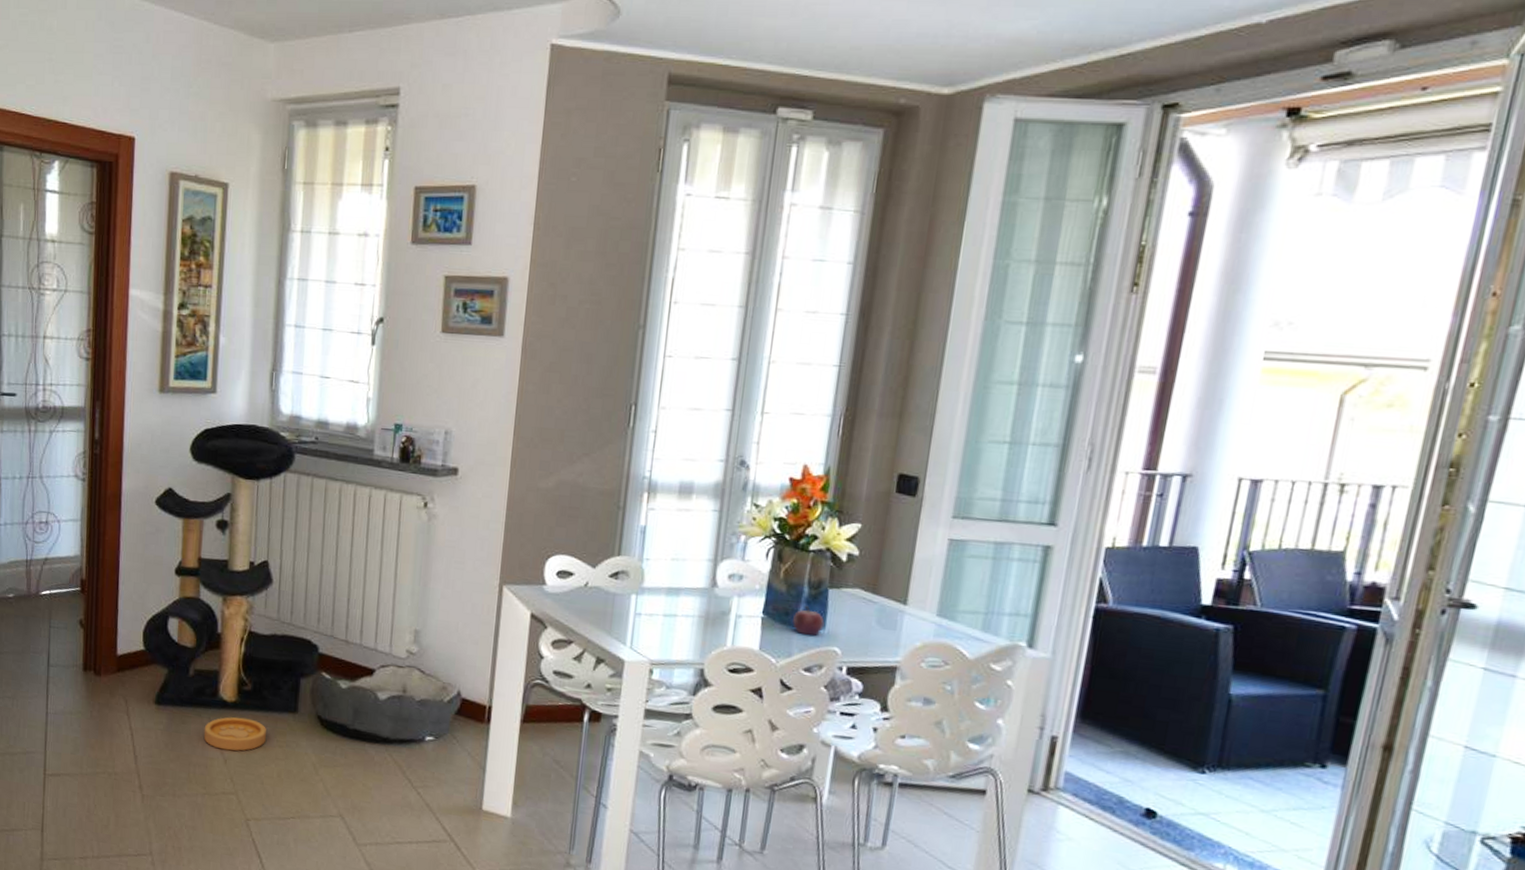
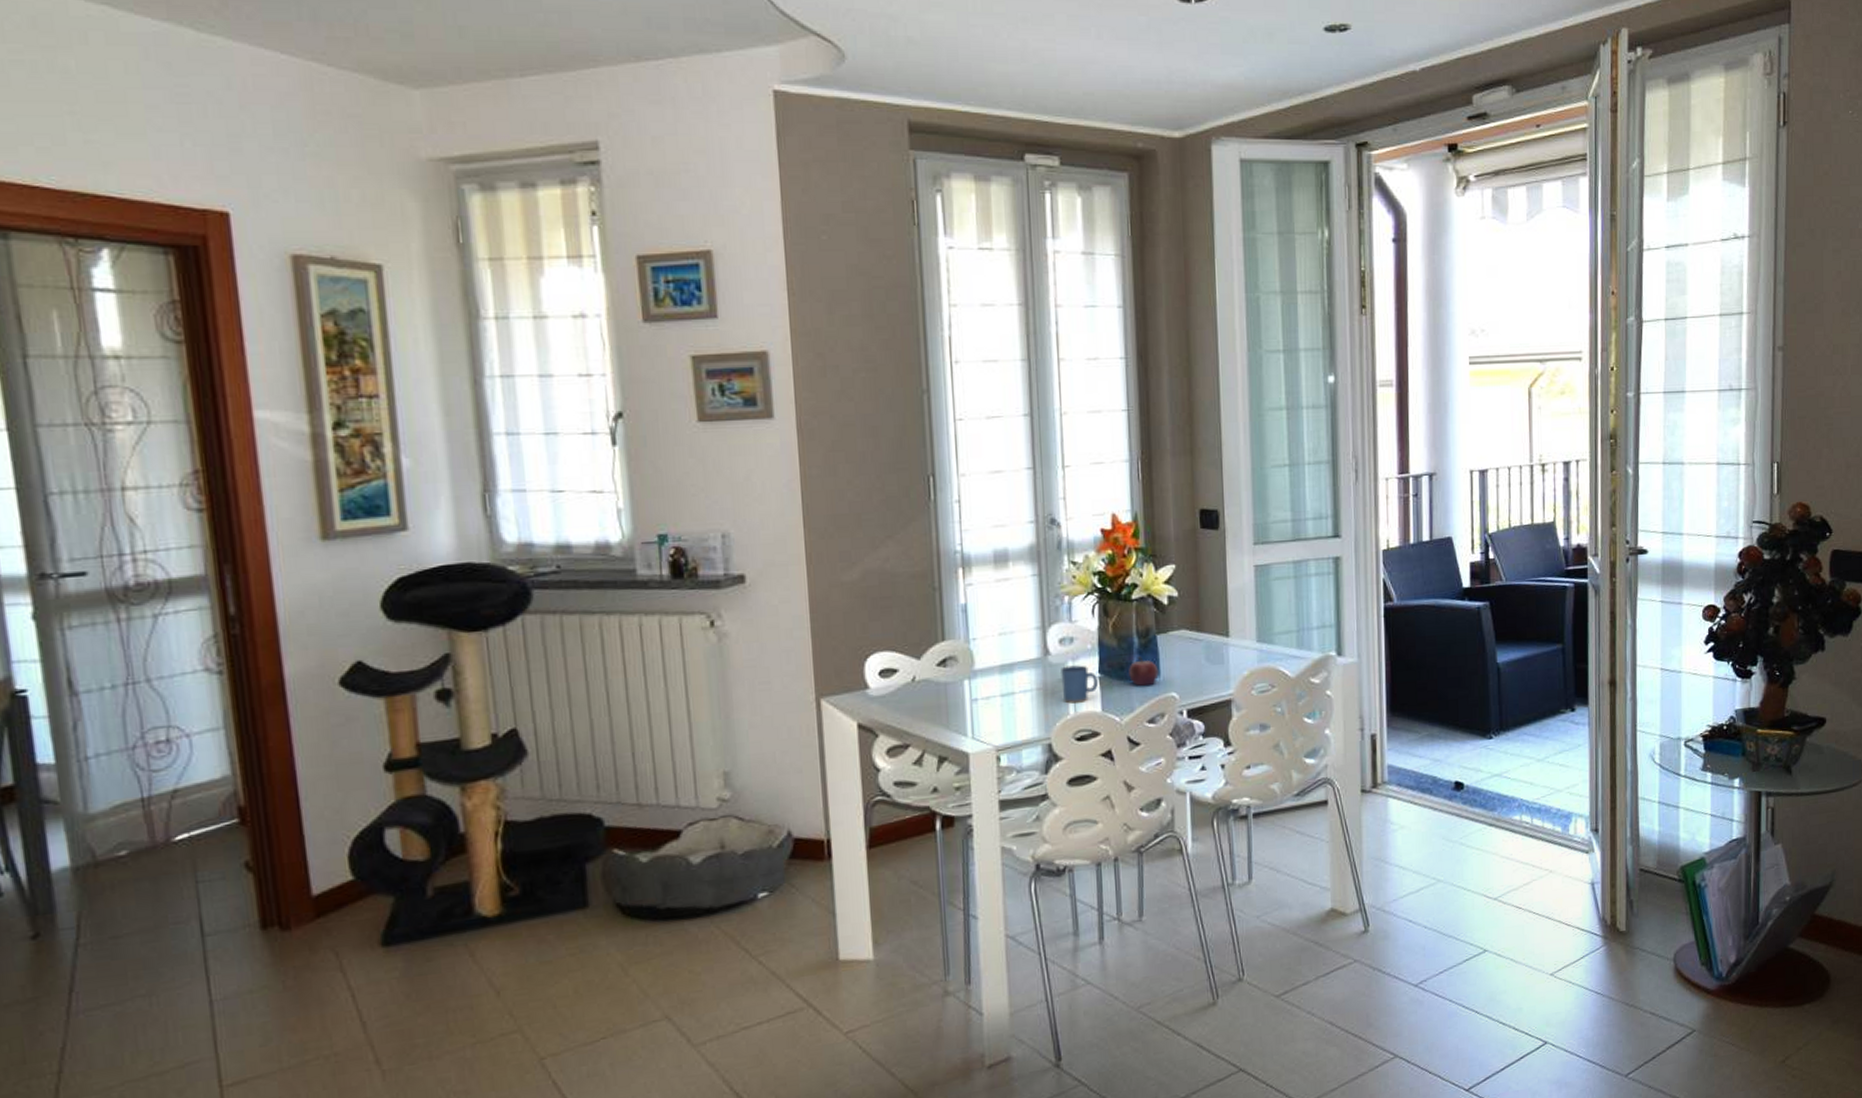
pet bowl: present [203,717,266,752] -> none [460,930,550,981]
mug: none [723,600,761,638] -> present [1061,665,1098,703]

